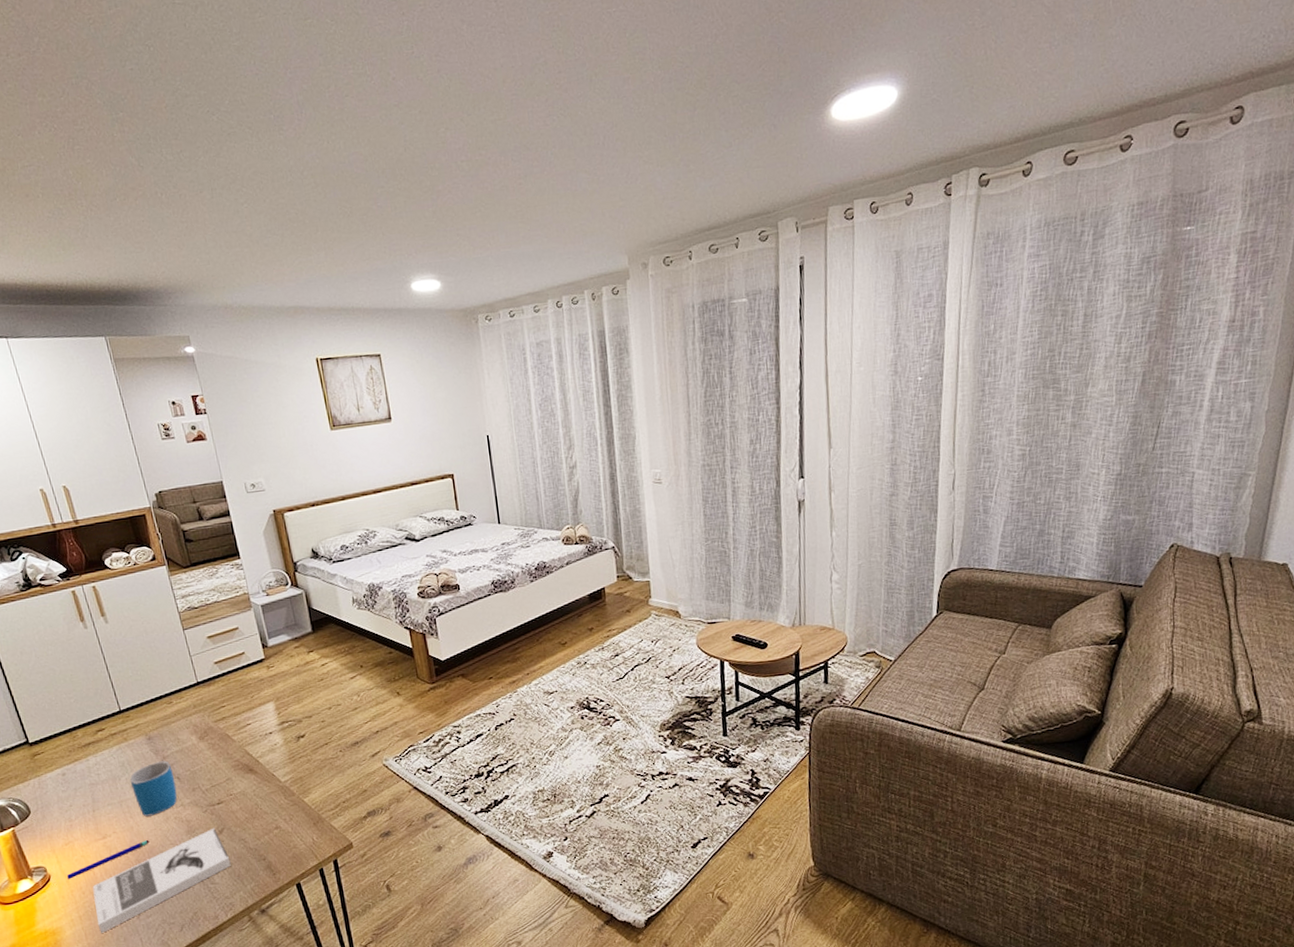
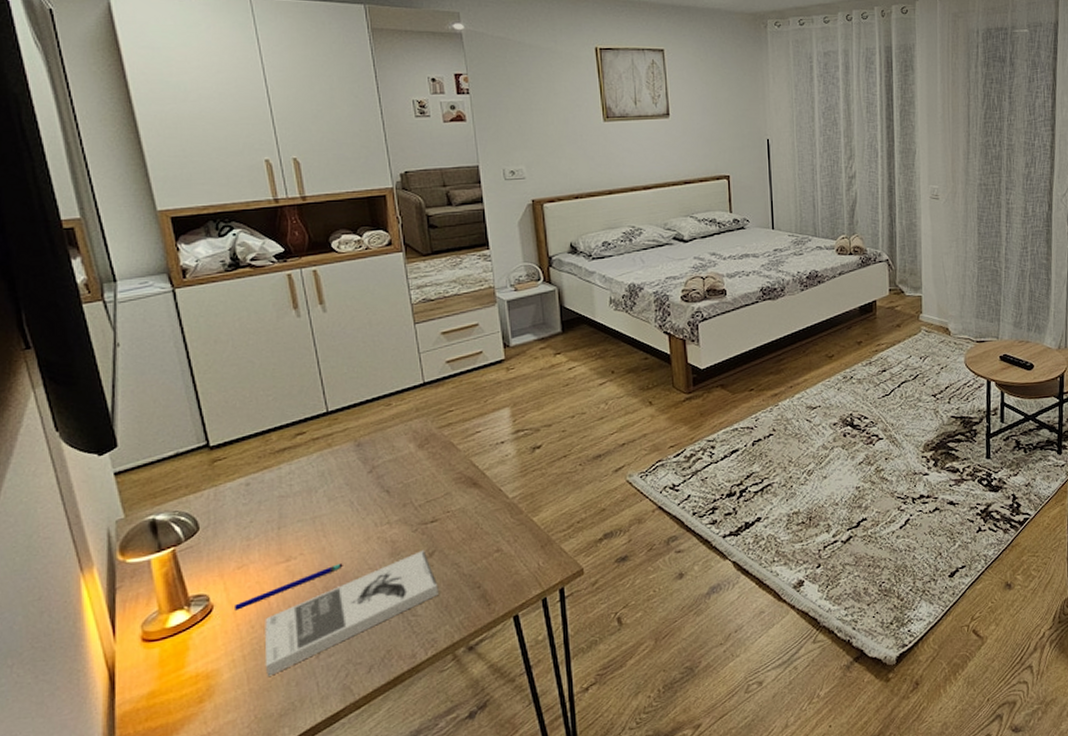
mug: present [129,761,177,817] -> none [328,471,384,536]

